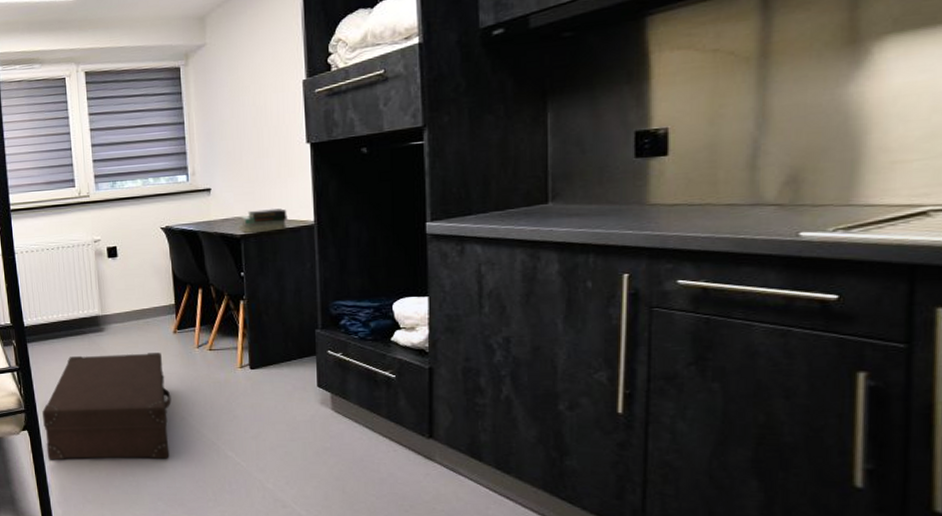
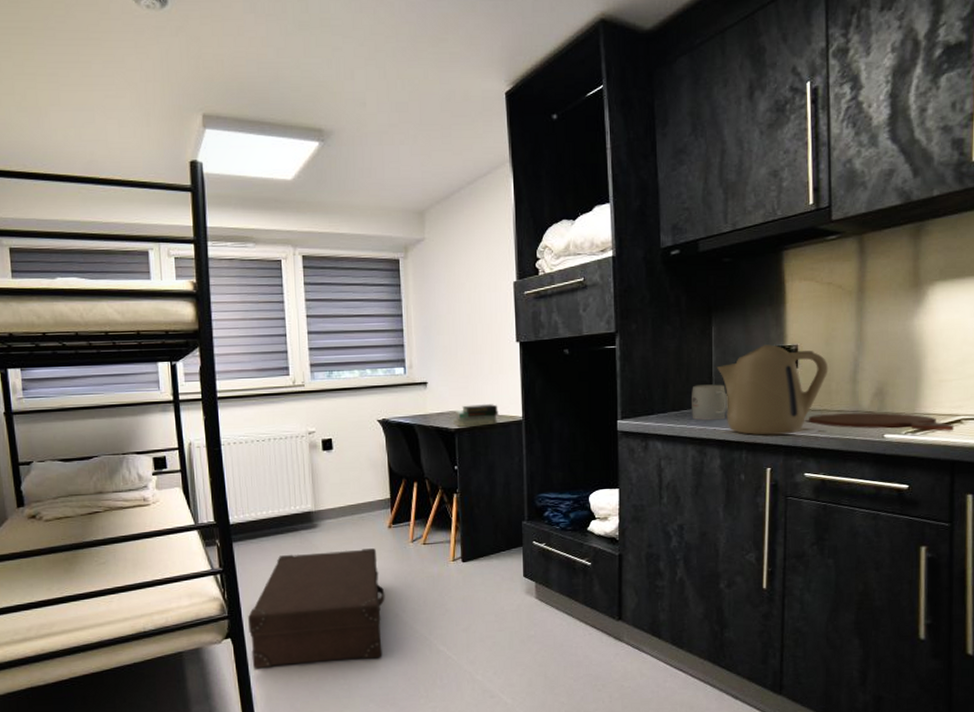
mug: none [519,178,569,221] -> present [690,384,728,421]
kettle: none [553,129,714,237] -> present [716,344,829,436]
cutting board: none [684,205,916,227] -> present [809,412,954,432]

